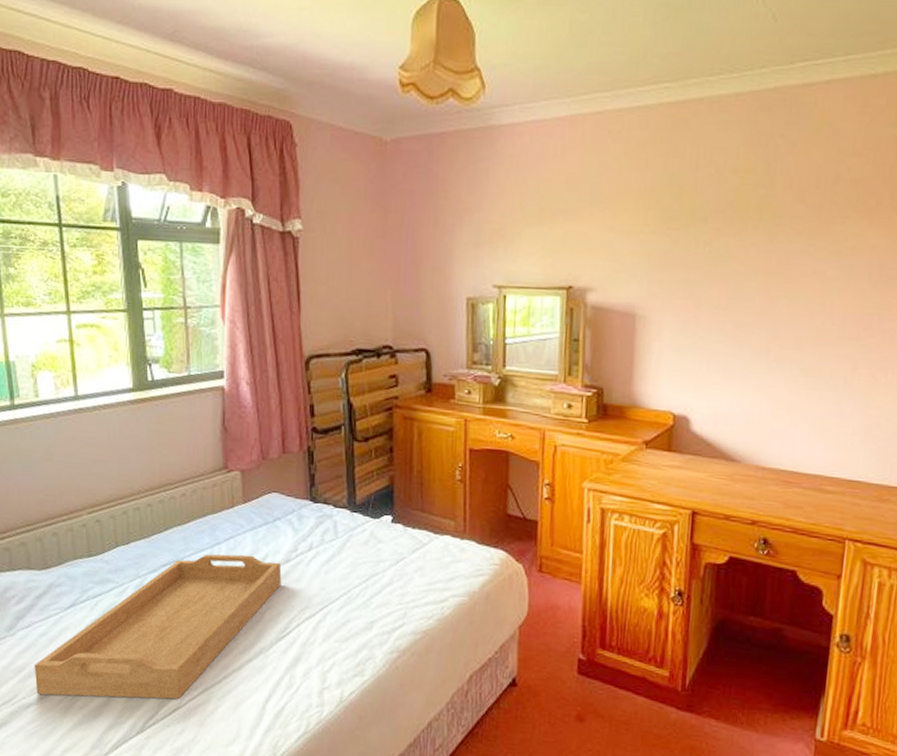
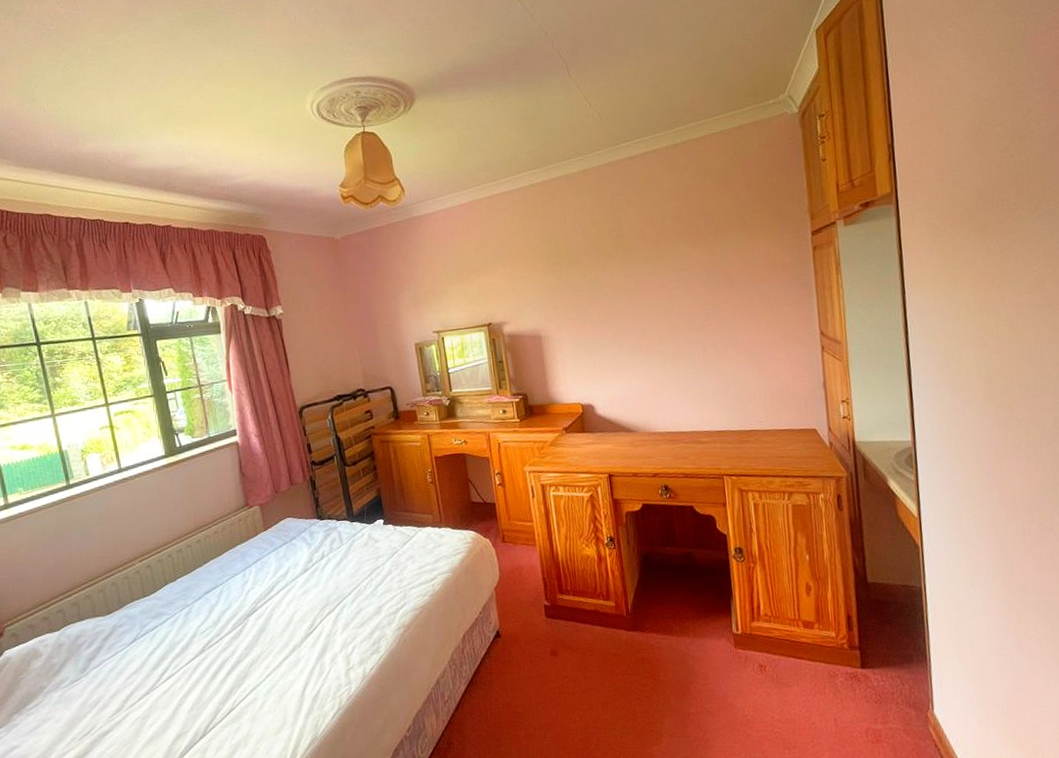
serving tray: present [34,554,282,700] -> none [107,571,304,722]

